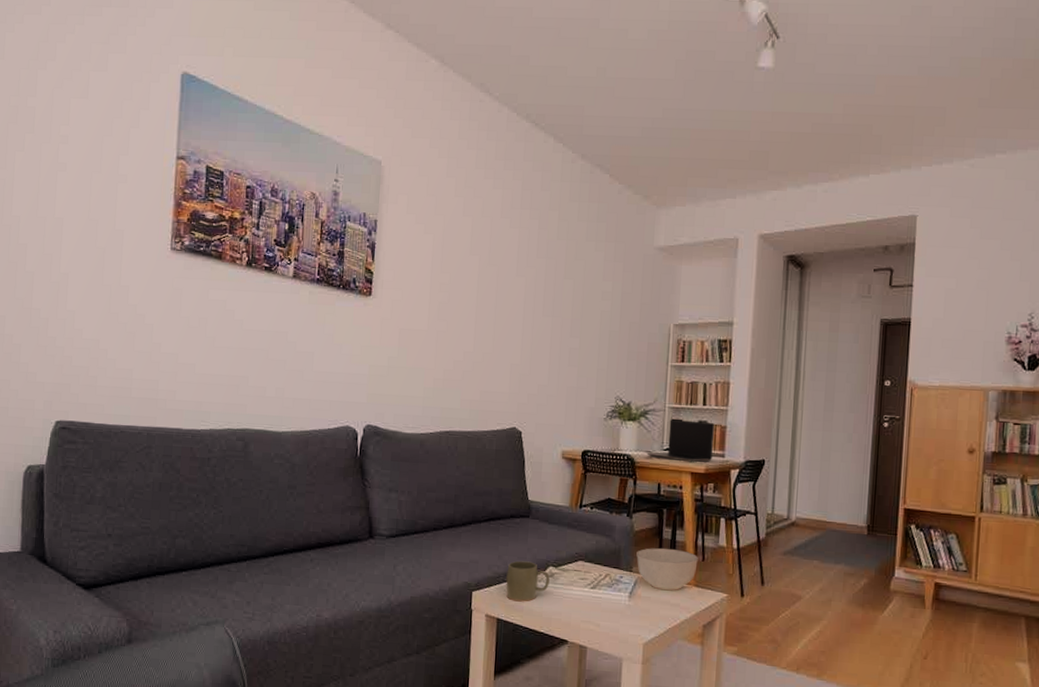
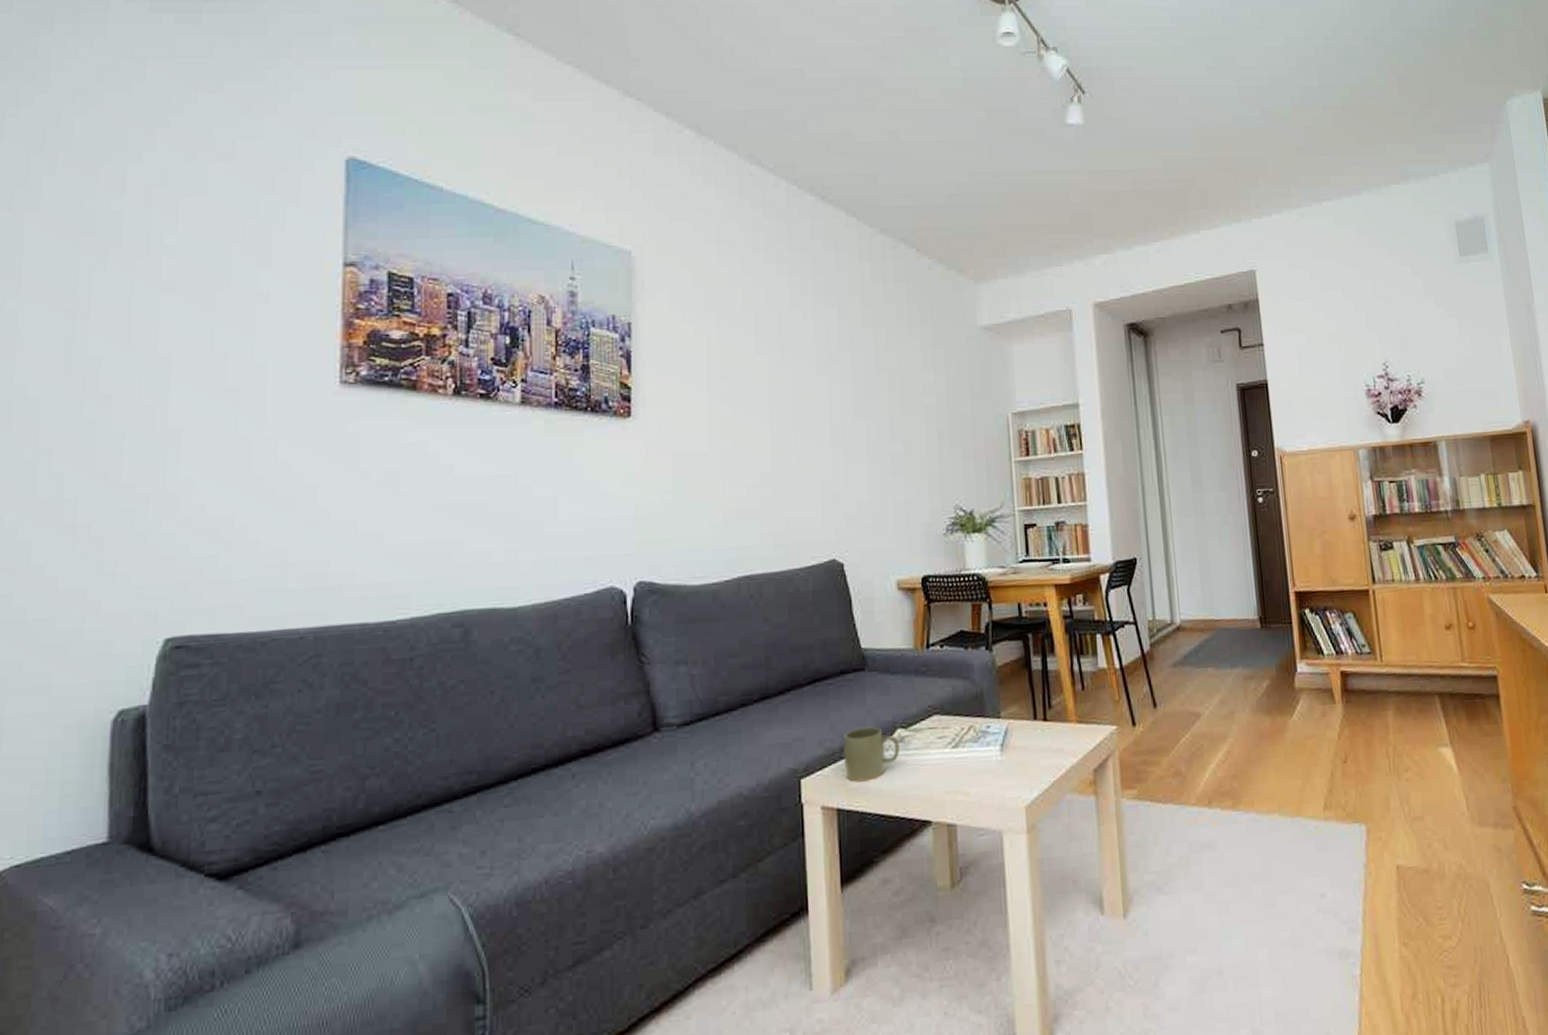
bowl: present [636,547,698,591] -> none [1003,680,1077,735]
laptop computer: present [647,419,715,463] -> none [1000,522,1077,574]

